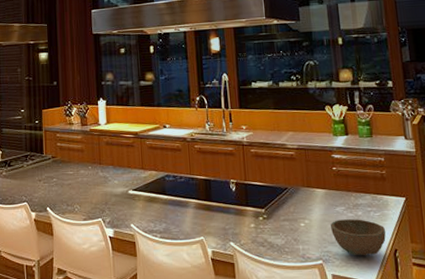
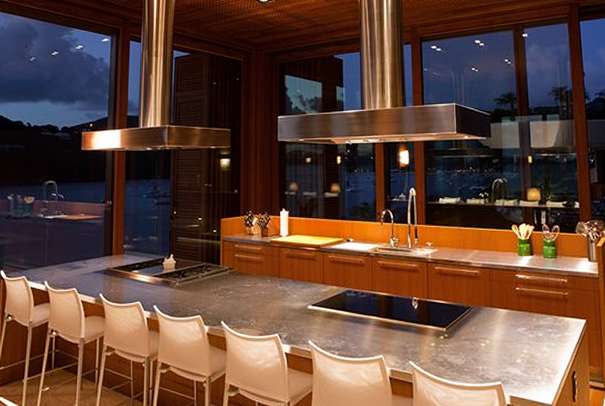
bowl: present [331,219,386,256] -> none [511,340,565,378]

